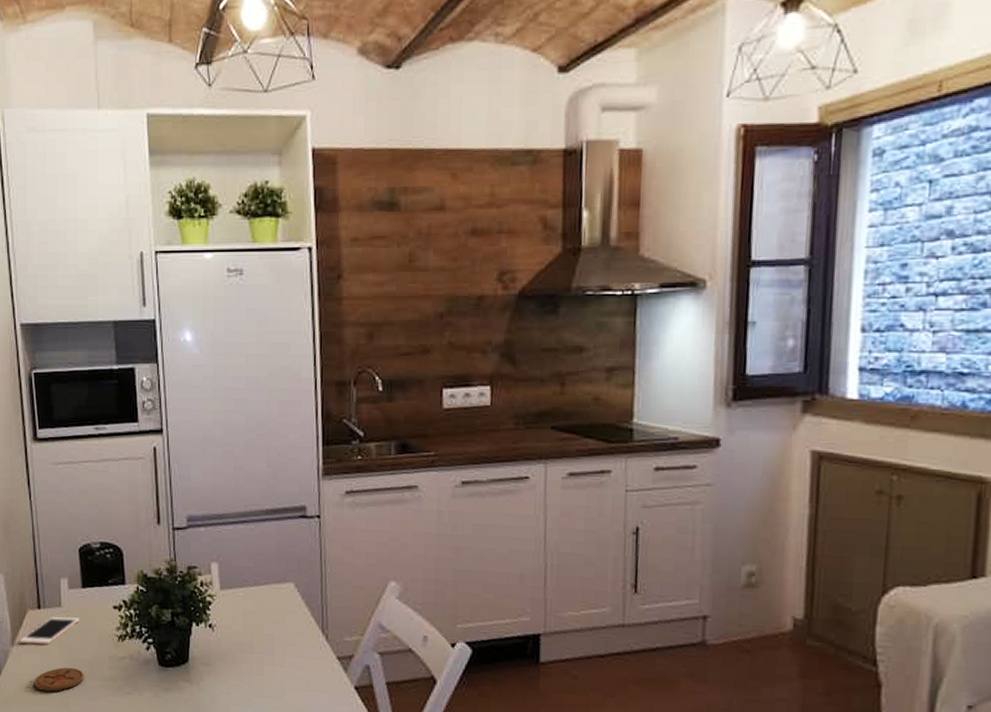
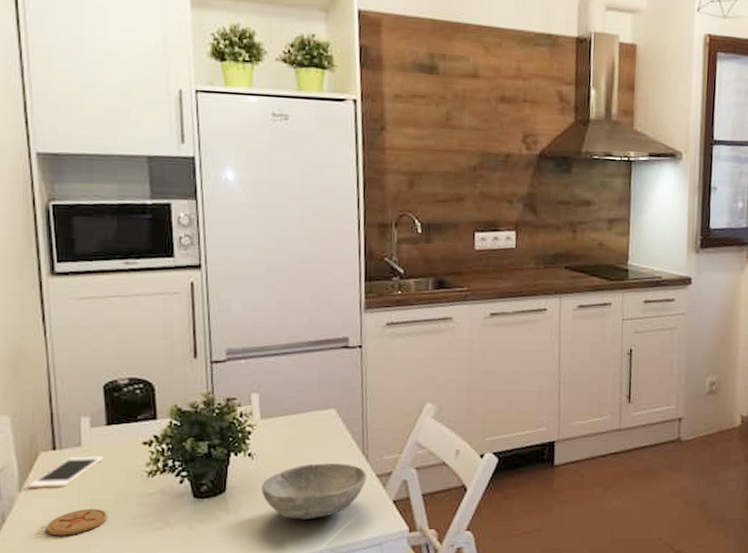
bowl: none [222,639,326,699] -> present [262,463,366,520]

